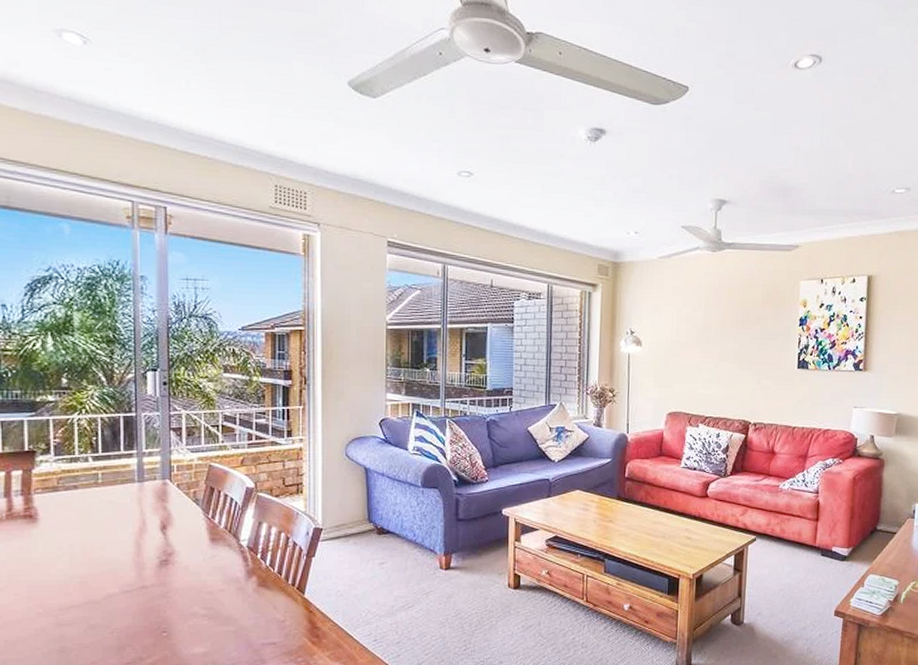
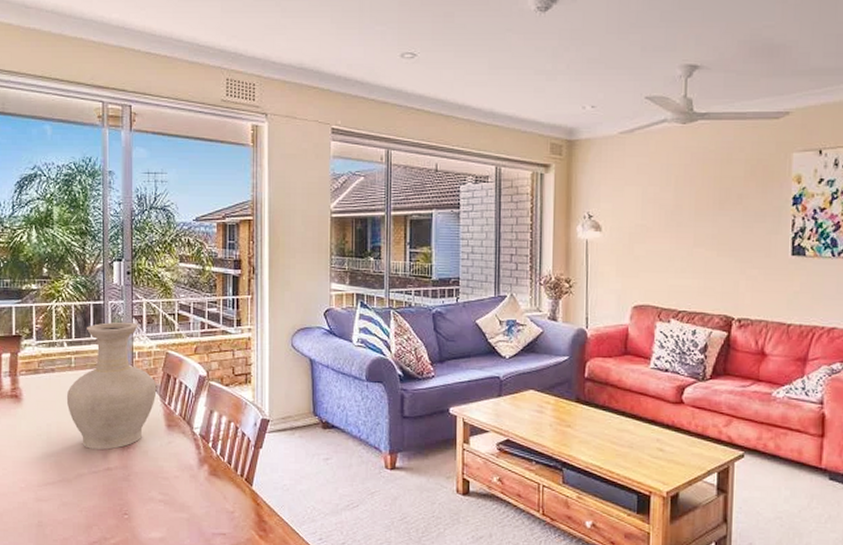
vase: none [92,434,199,568] -> present [66,321,157,450]

